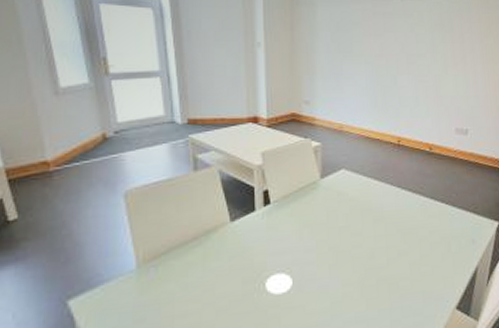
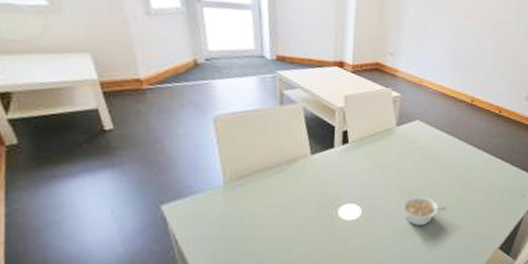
legume: none [337,254,388,291] -> present [402,196,447,225]

